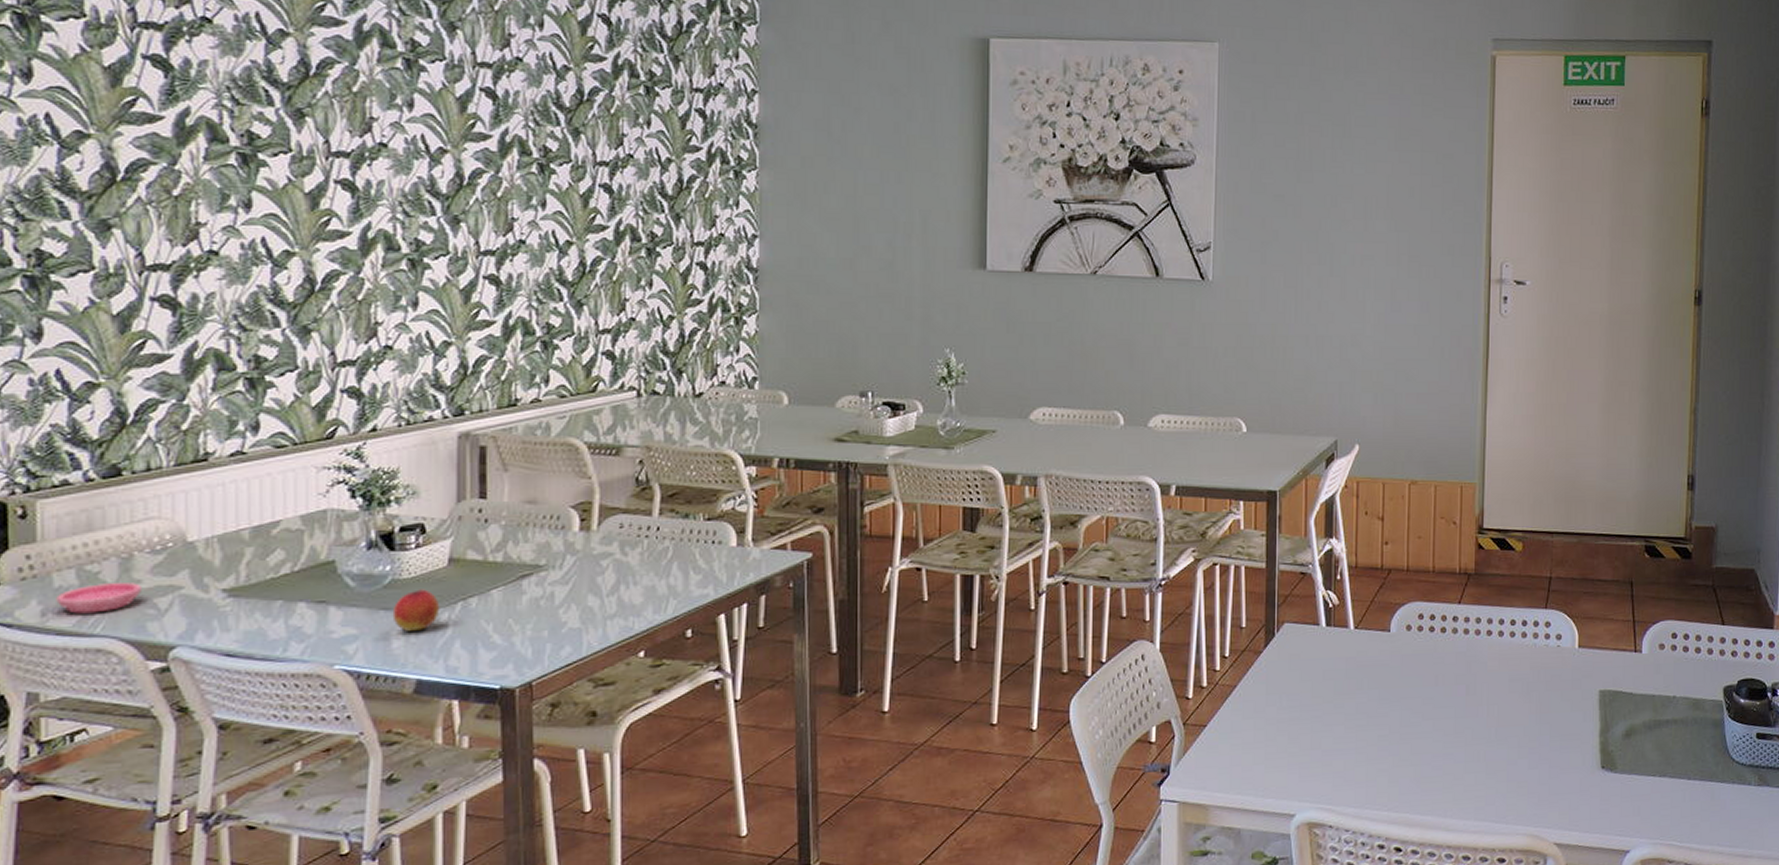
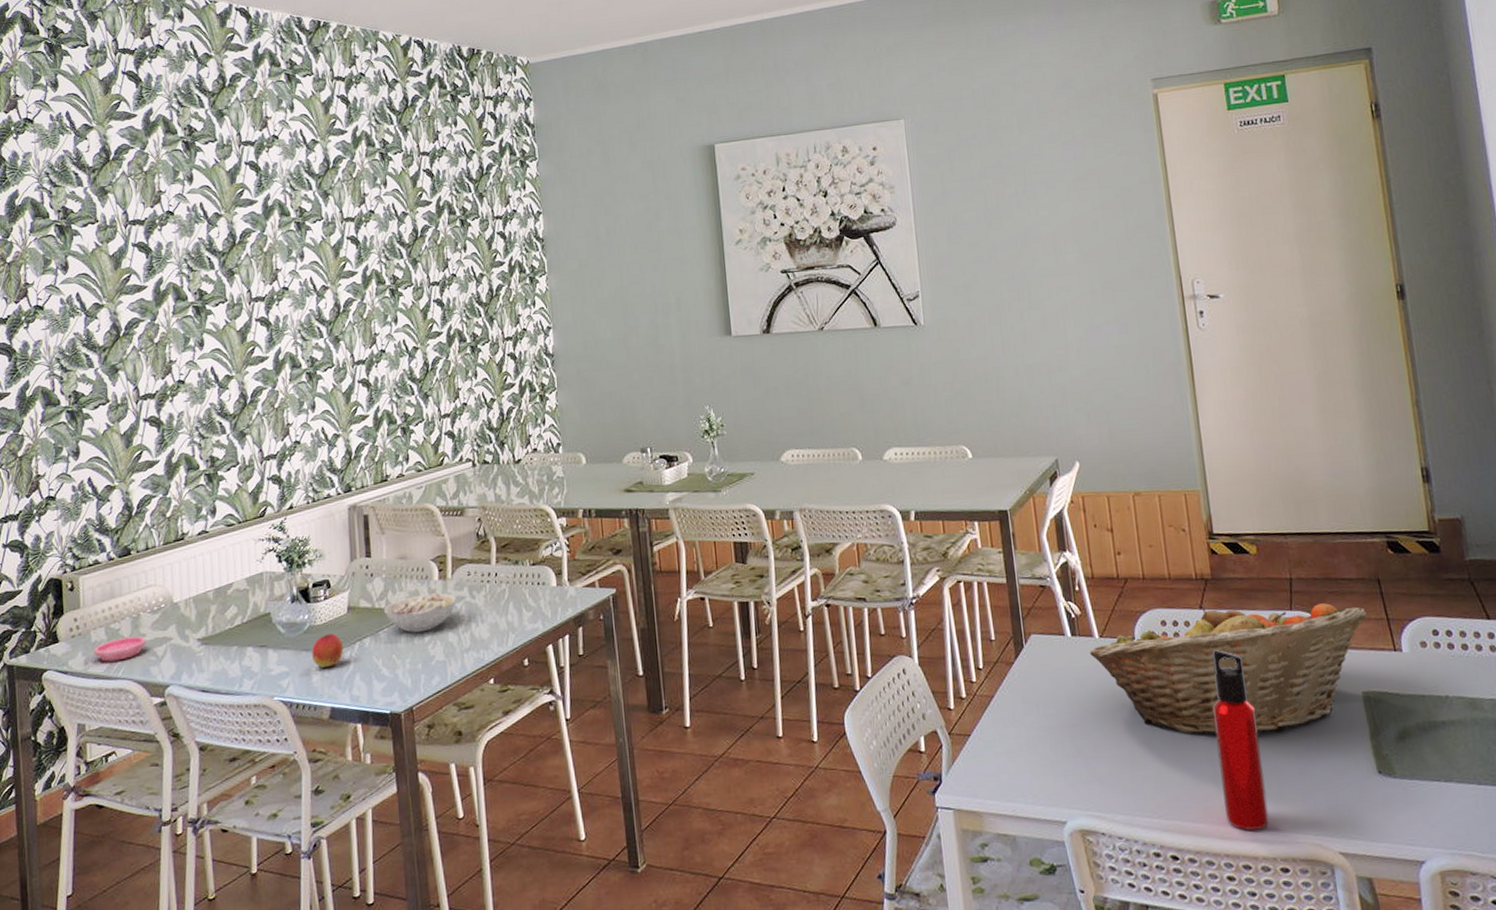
bowl: none [501,545,601,594] -> present [384,592,456,633]
fruit basket: none [1343,598,1615,730] -> present [1090,603,1367,735]
water bottle: none [1454,644,1497,823] -> present [1212,649,1269,830]

